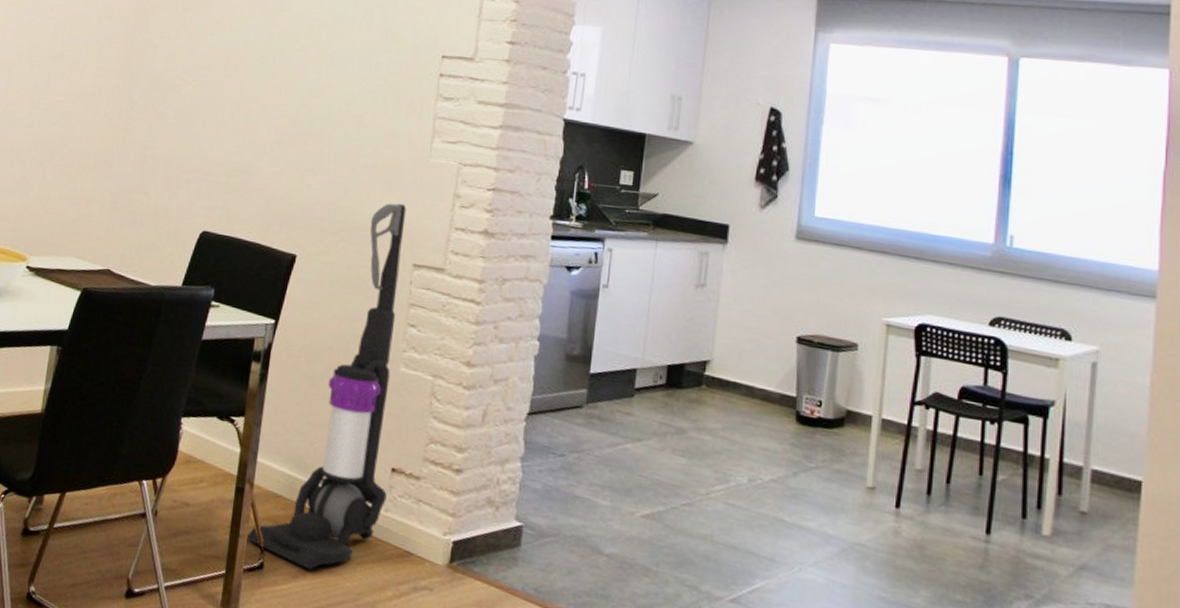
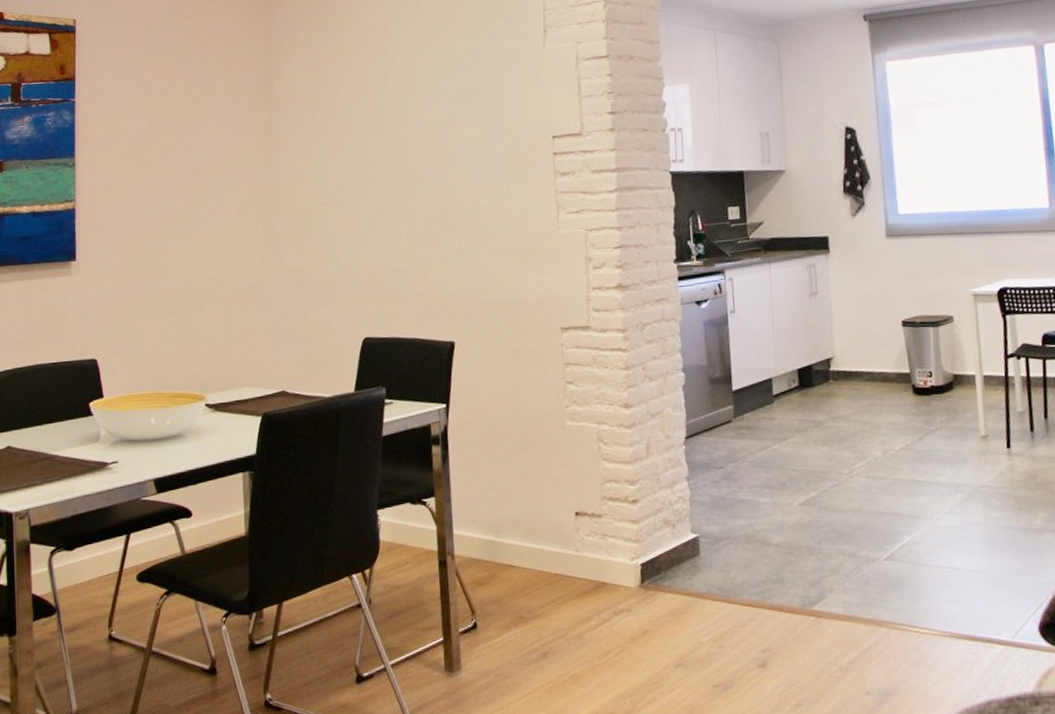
vacuum cleaner: present [247,203,407,570] -> none [457,276,575,619]

